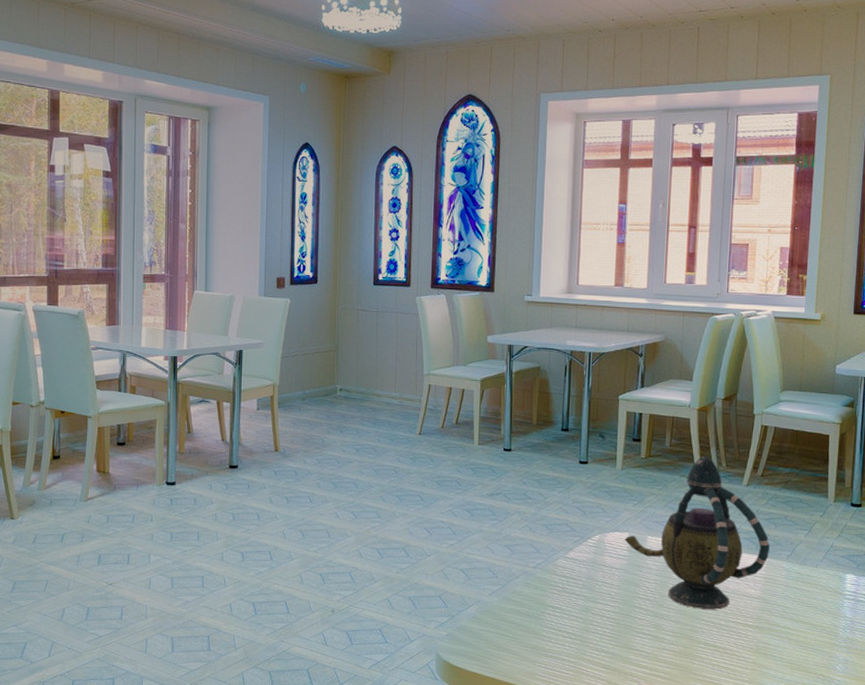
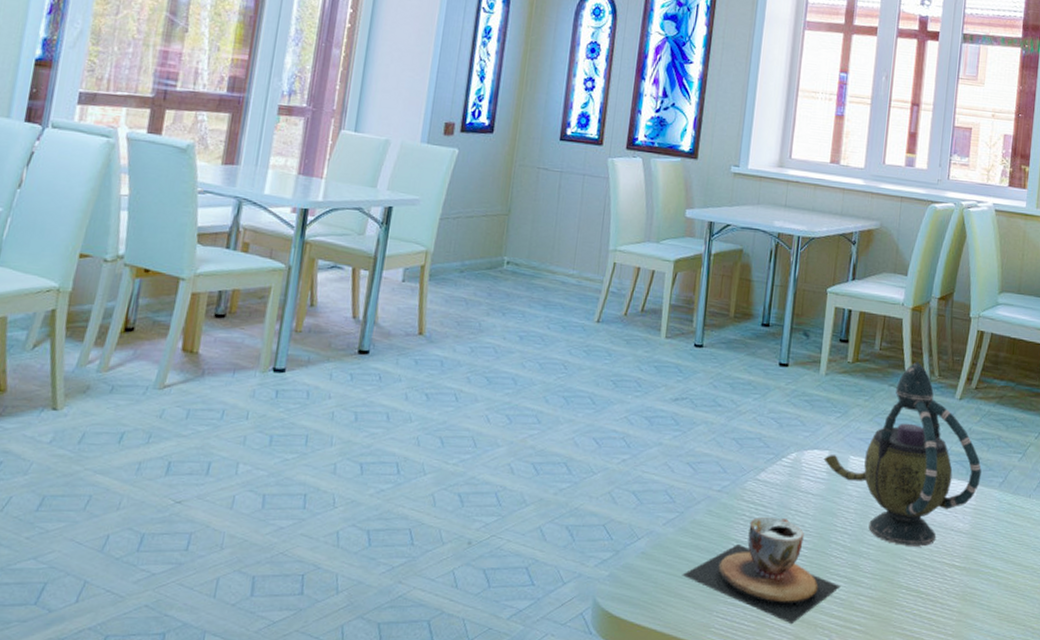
teacup: none [508,588,646,673] -> present [682,517,841,625]

